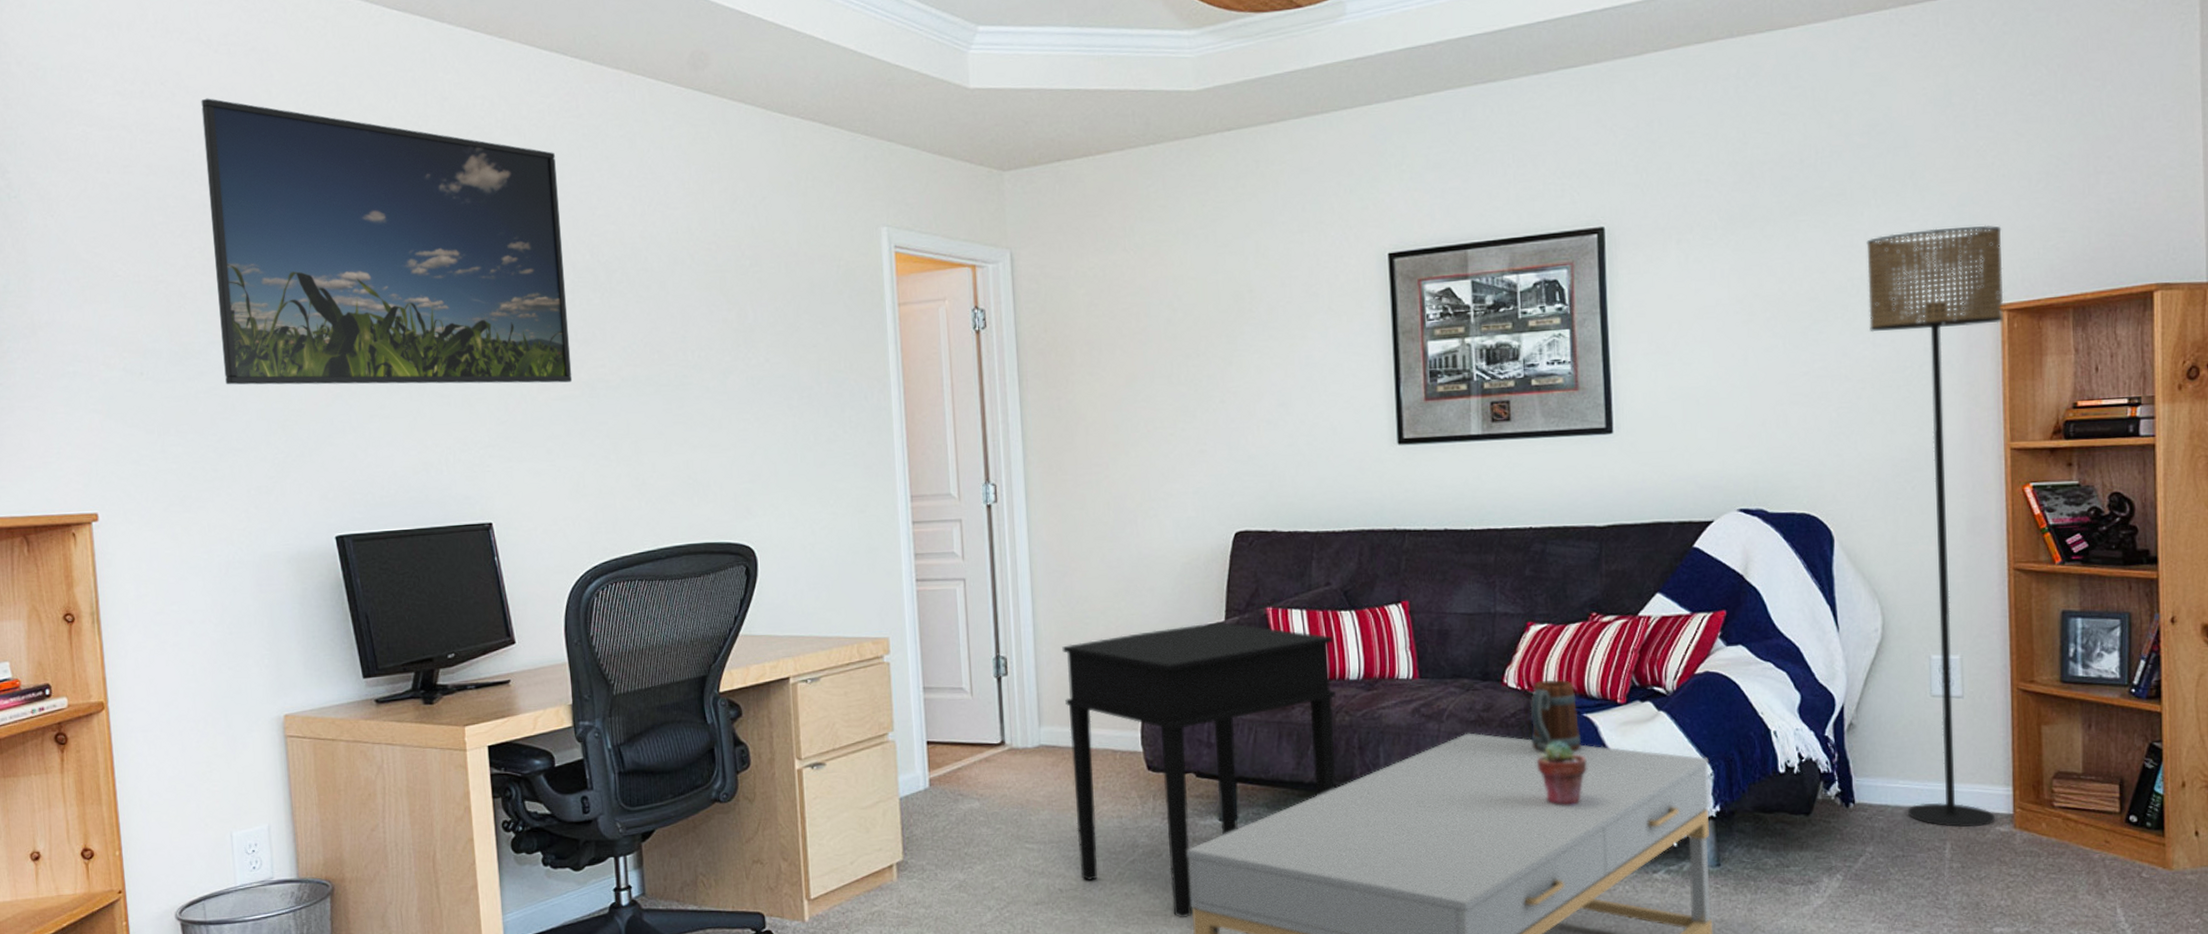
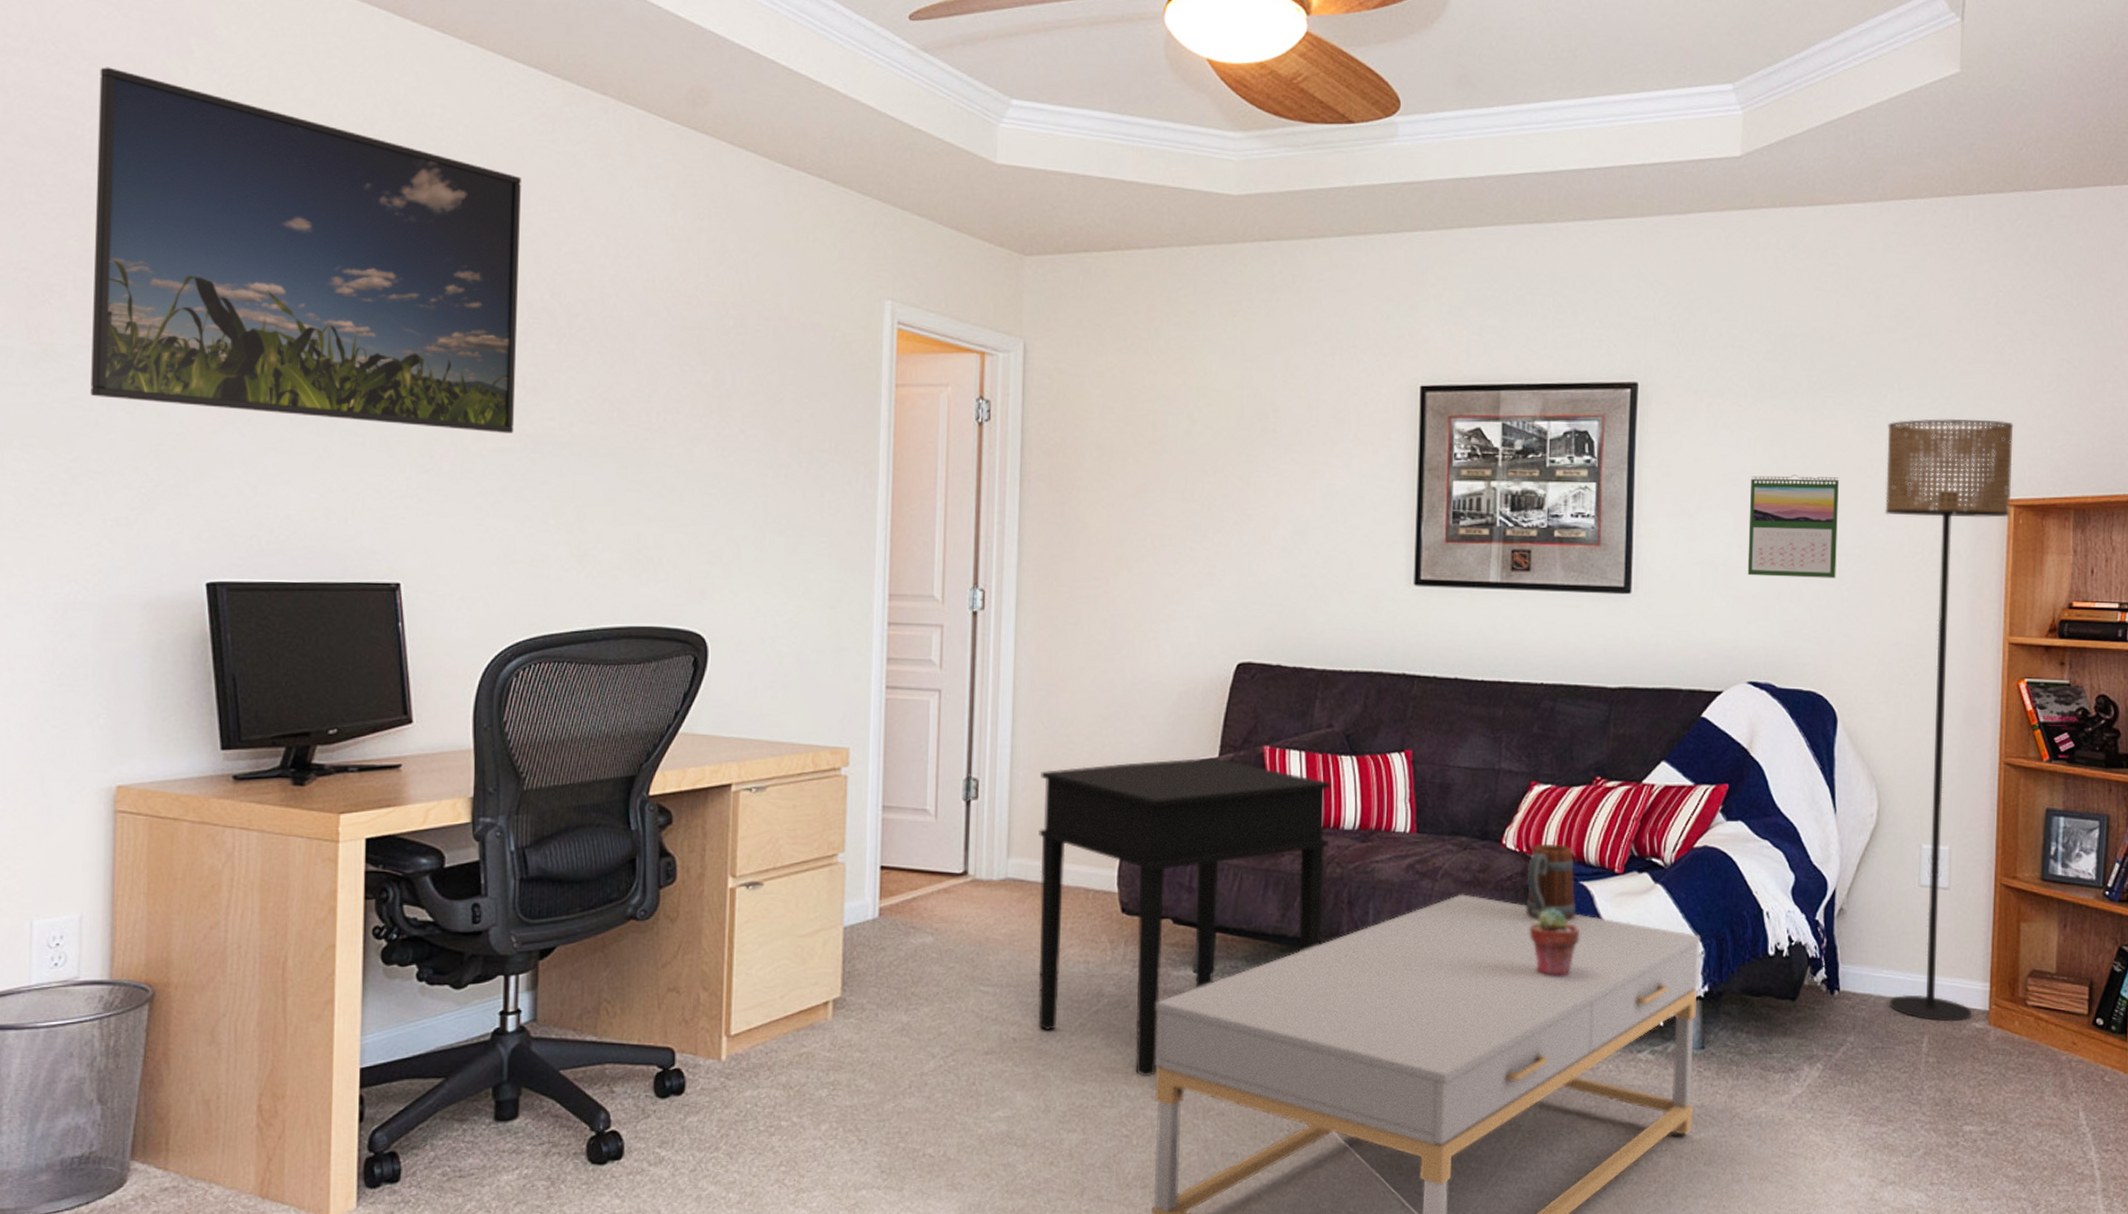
calendar: none [1727,300,1823,406] -> present [1747,474,1839,578]

